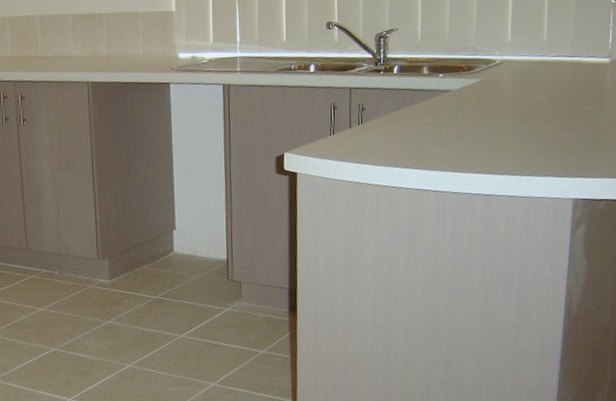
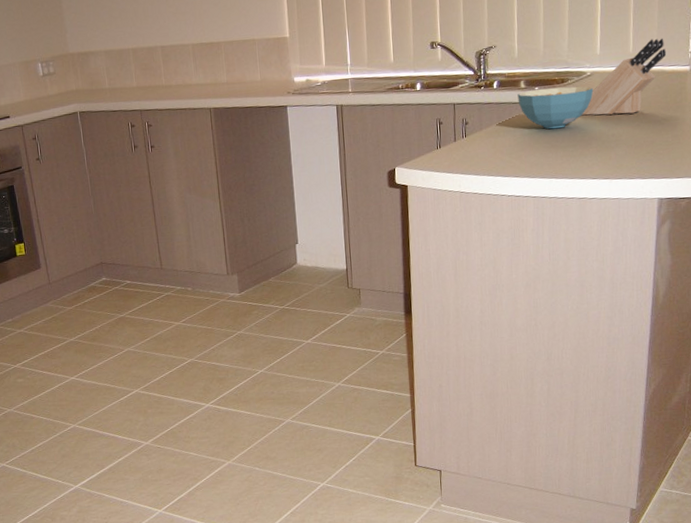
cereal bowl: none [420,75,503,119] -> present [517,86,594,129]
knife block: none [490,27,584,107] -> present [582,38,667,116]

